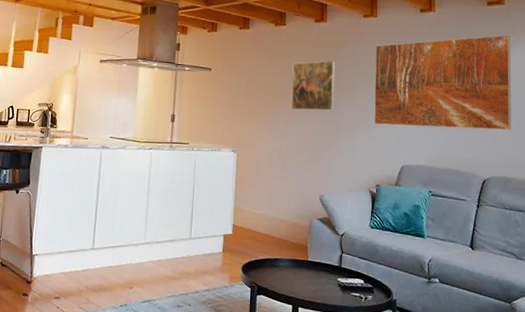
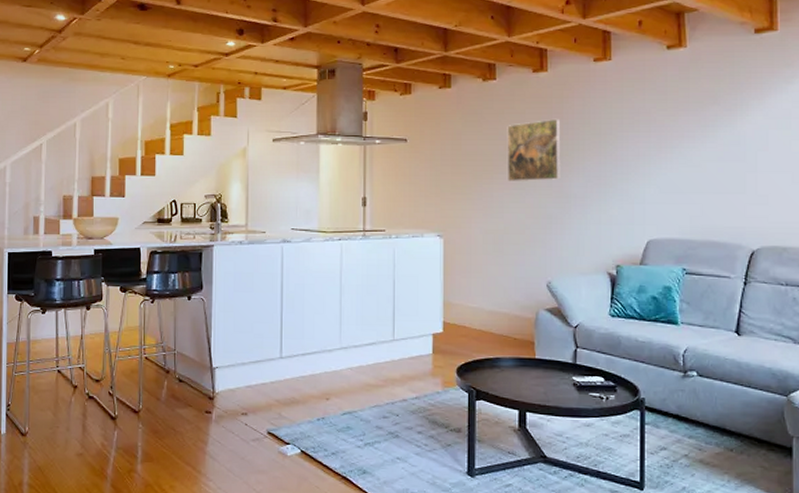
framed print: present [374,35,511,131] -> none [610,69,787,193]

